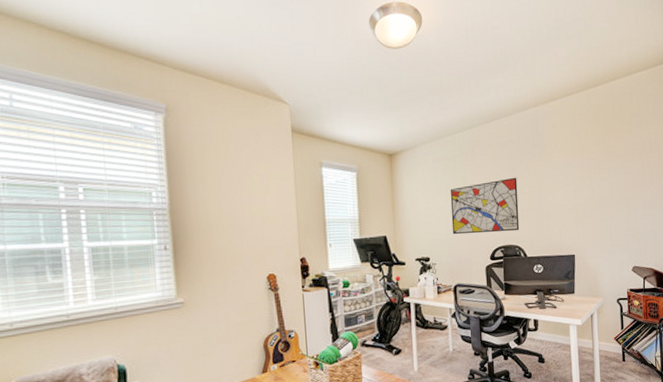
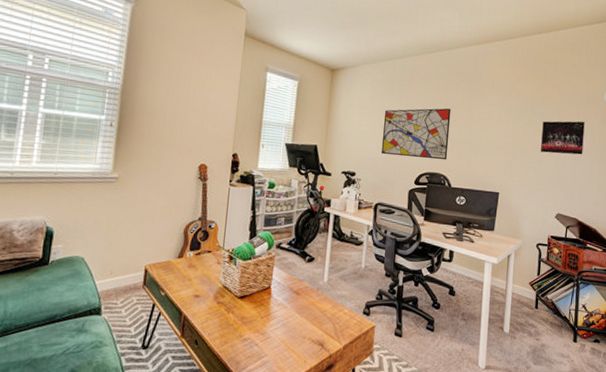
album cover: none [609,170,652,208] -> present [541,121,585,155]

